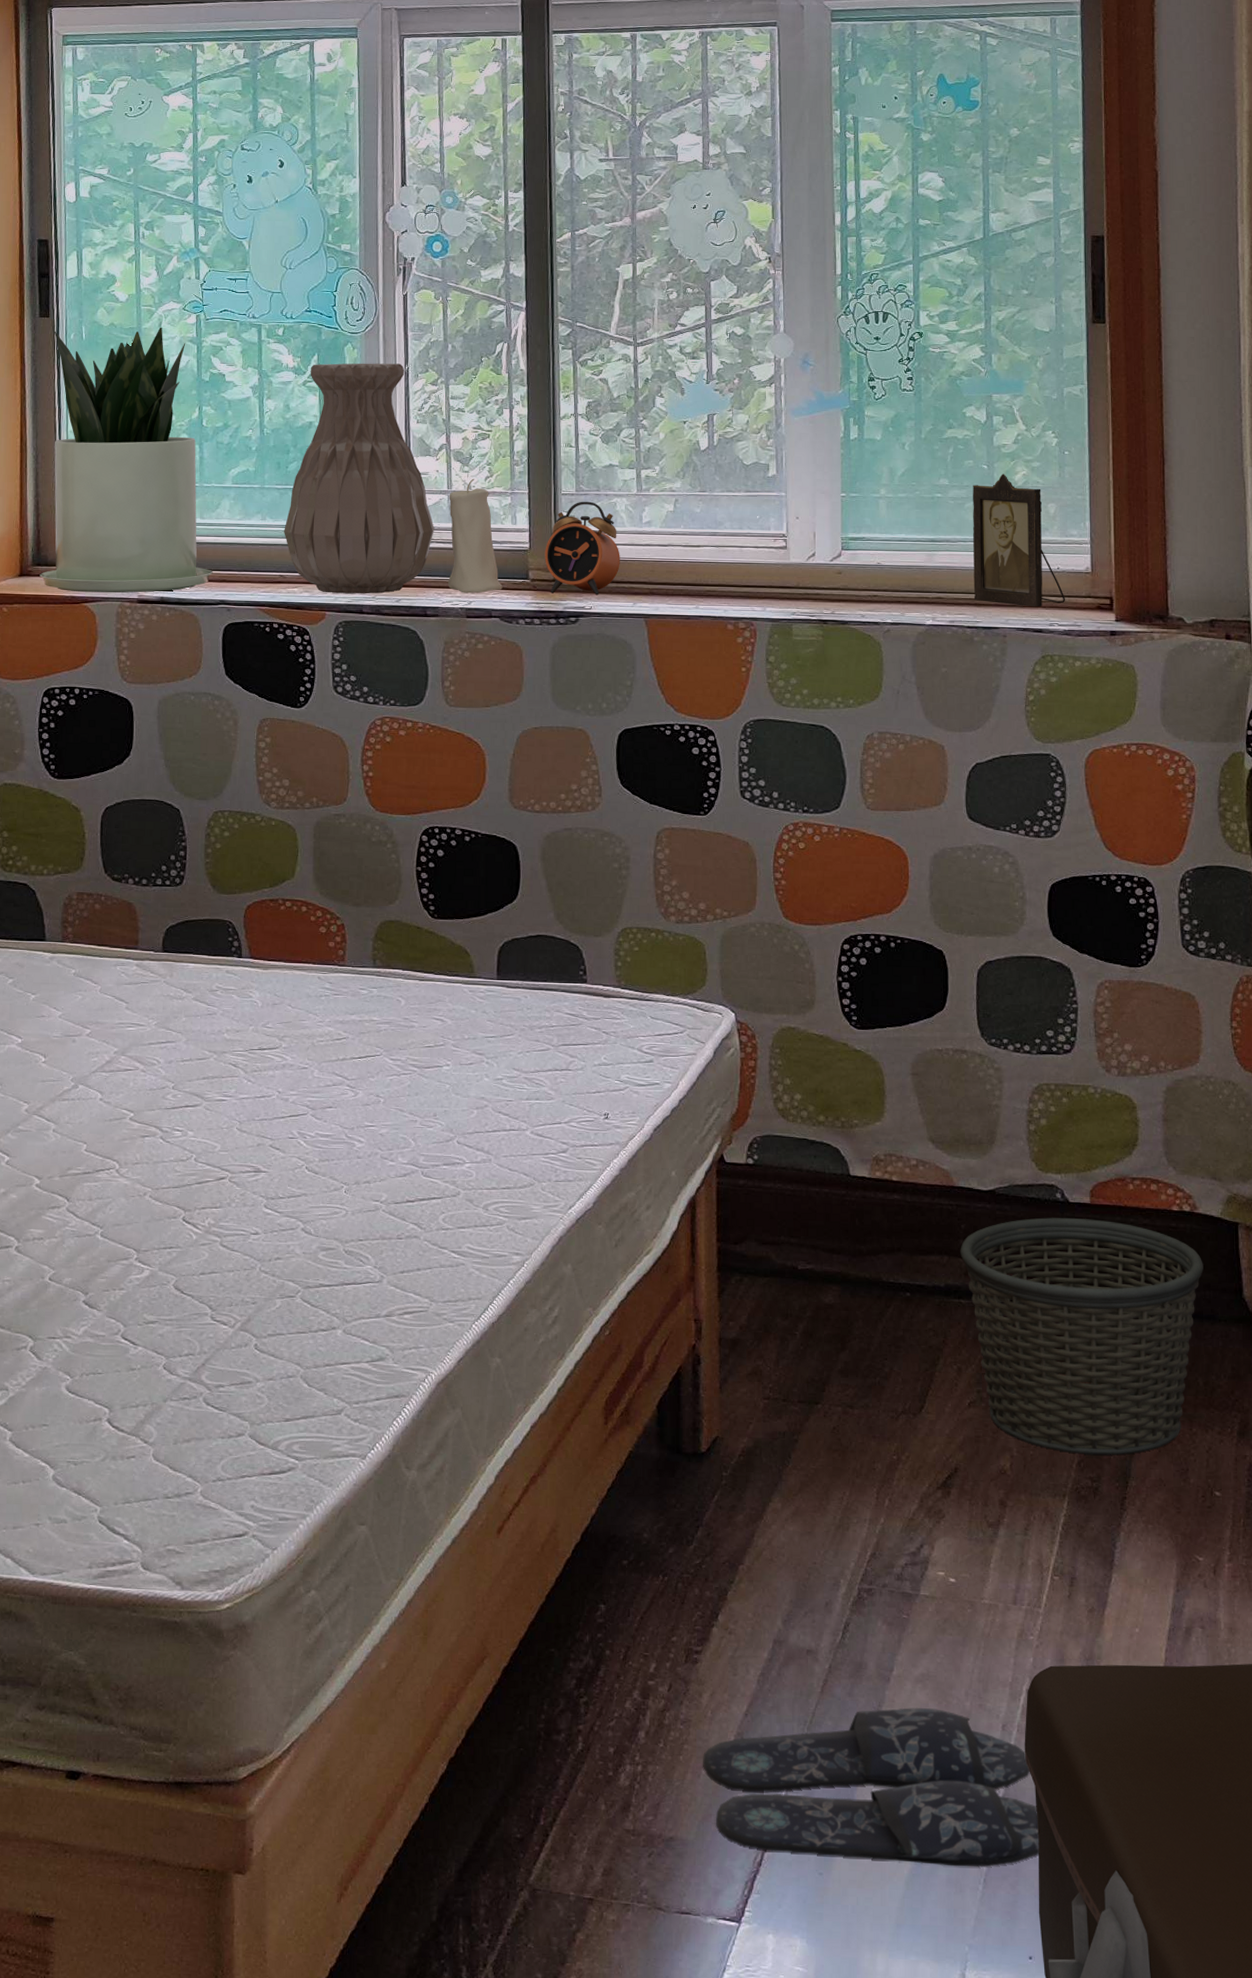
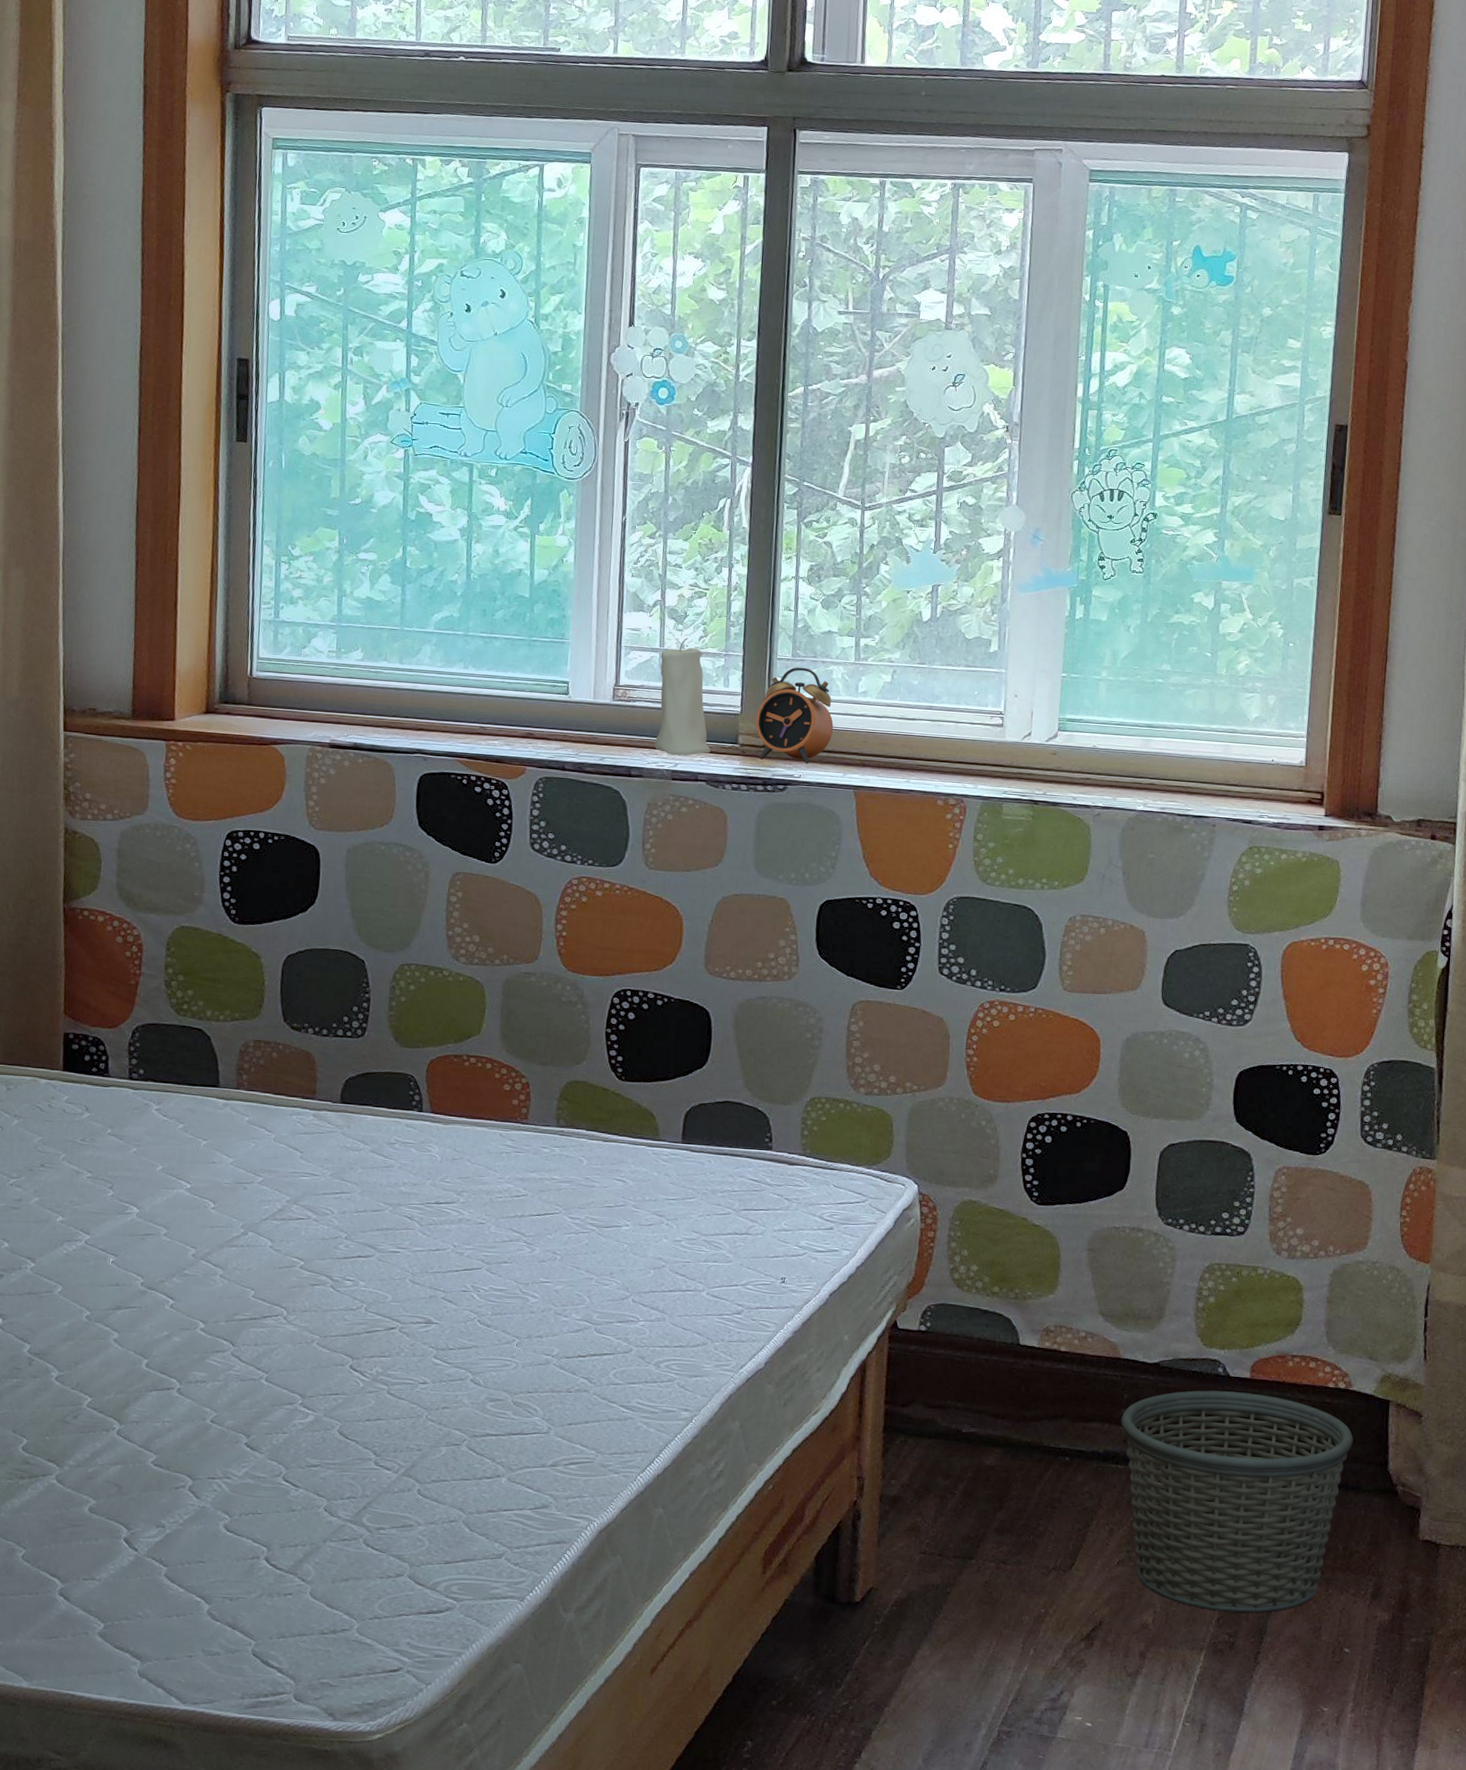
planter: present [39,327,213,594] -> none [226,457,410,738]
vase: present [284,363,434,594] -> none [486,509,644,751]
photo frame: present [973,474,1065,608] -> none [1186,662,1277,799]

